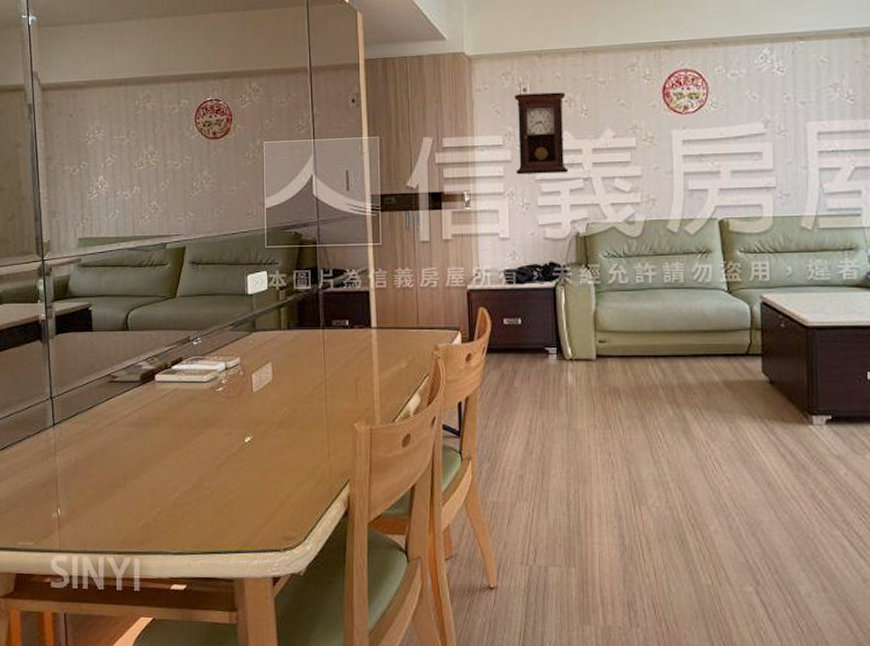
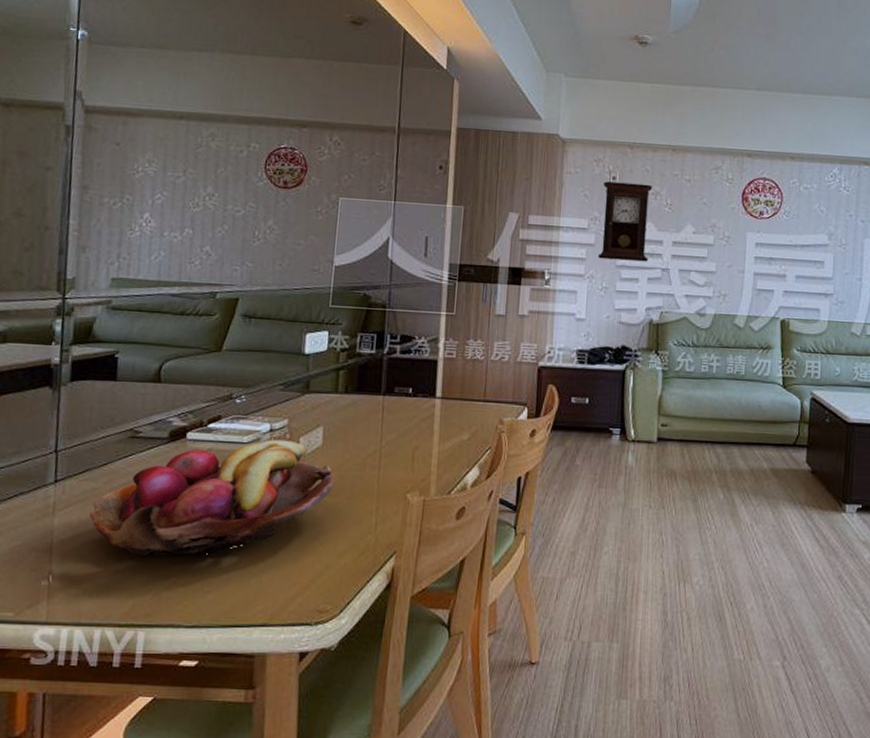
fruit basket: none [84,377,287,489] -> present [89,439,335,555]

